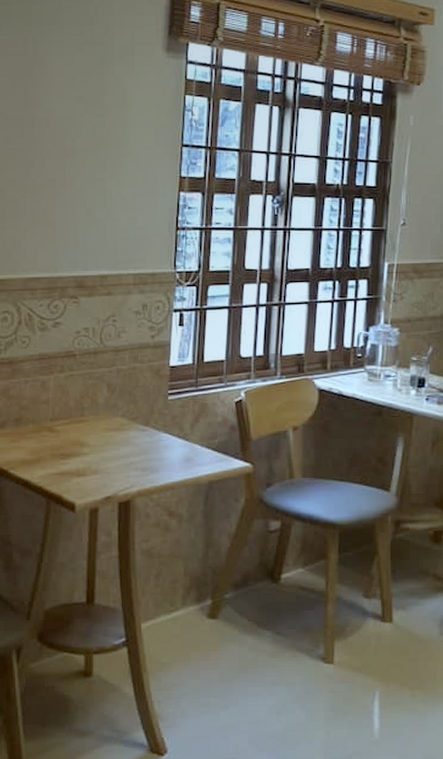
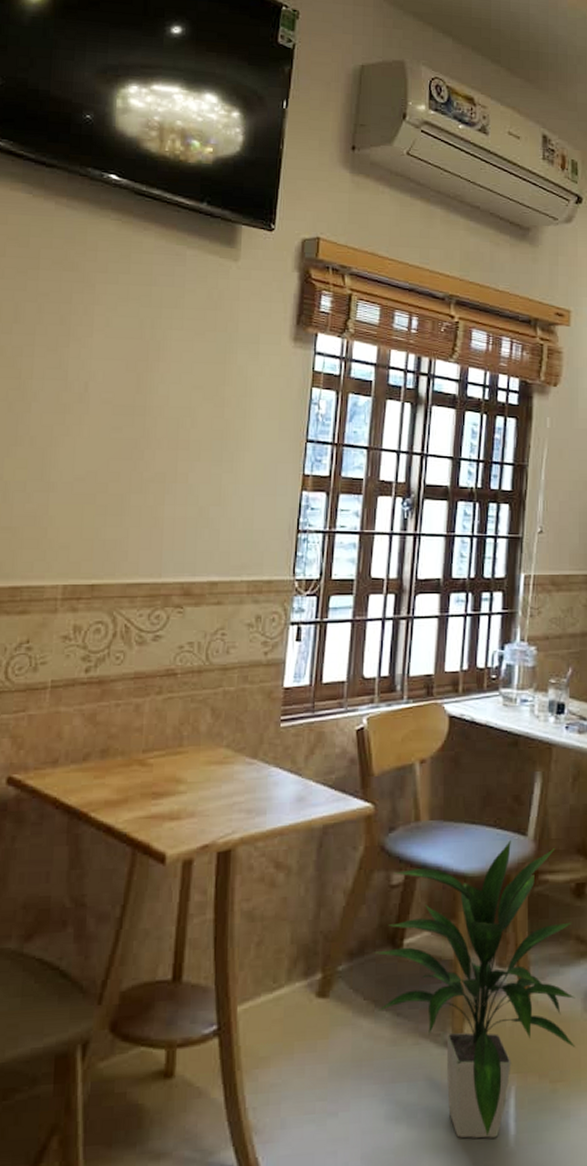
indoor plant: none [256,495,432,730] -> present [374,840,576,1139]

